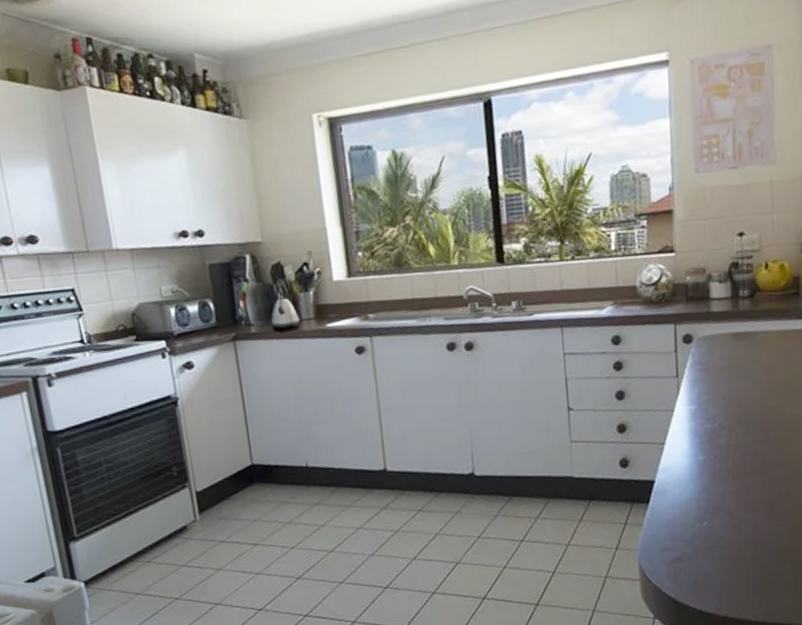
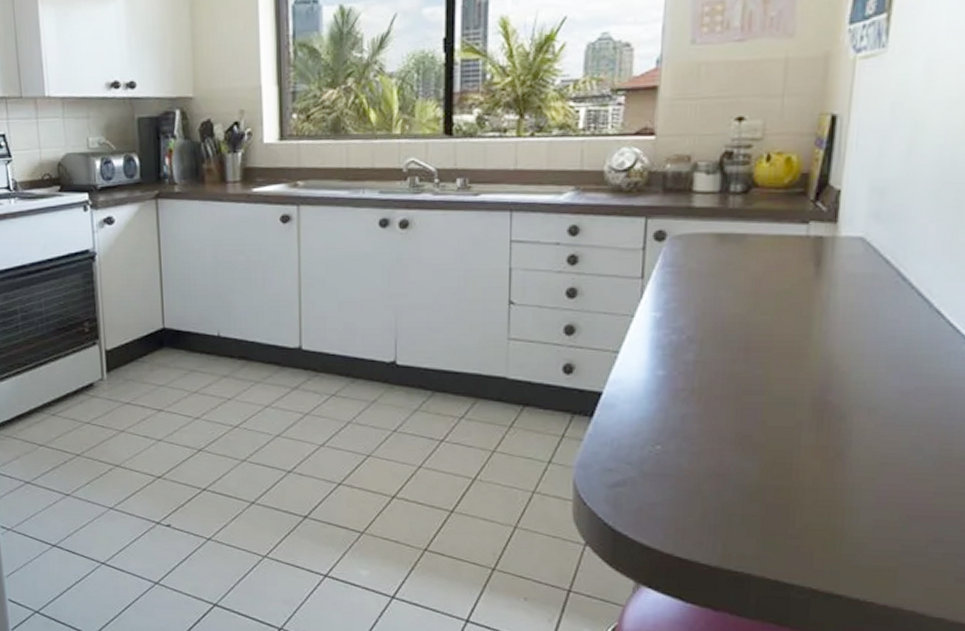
kettle: present [270,283,301,332] -> none [195,142,226,193]

